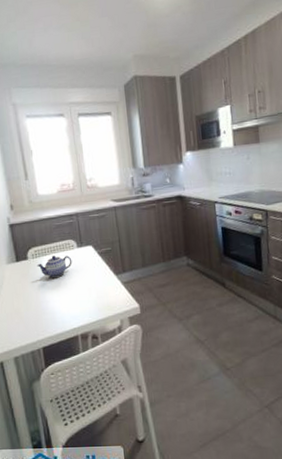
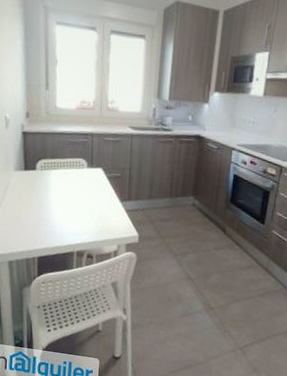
teapot: present [37,256,72,278] -> none [44,171,80,194]

